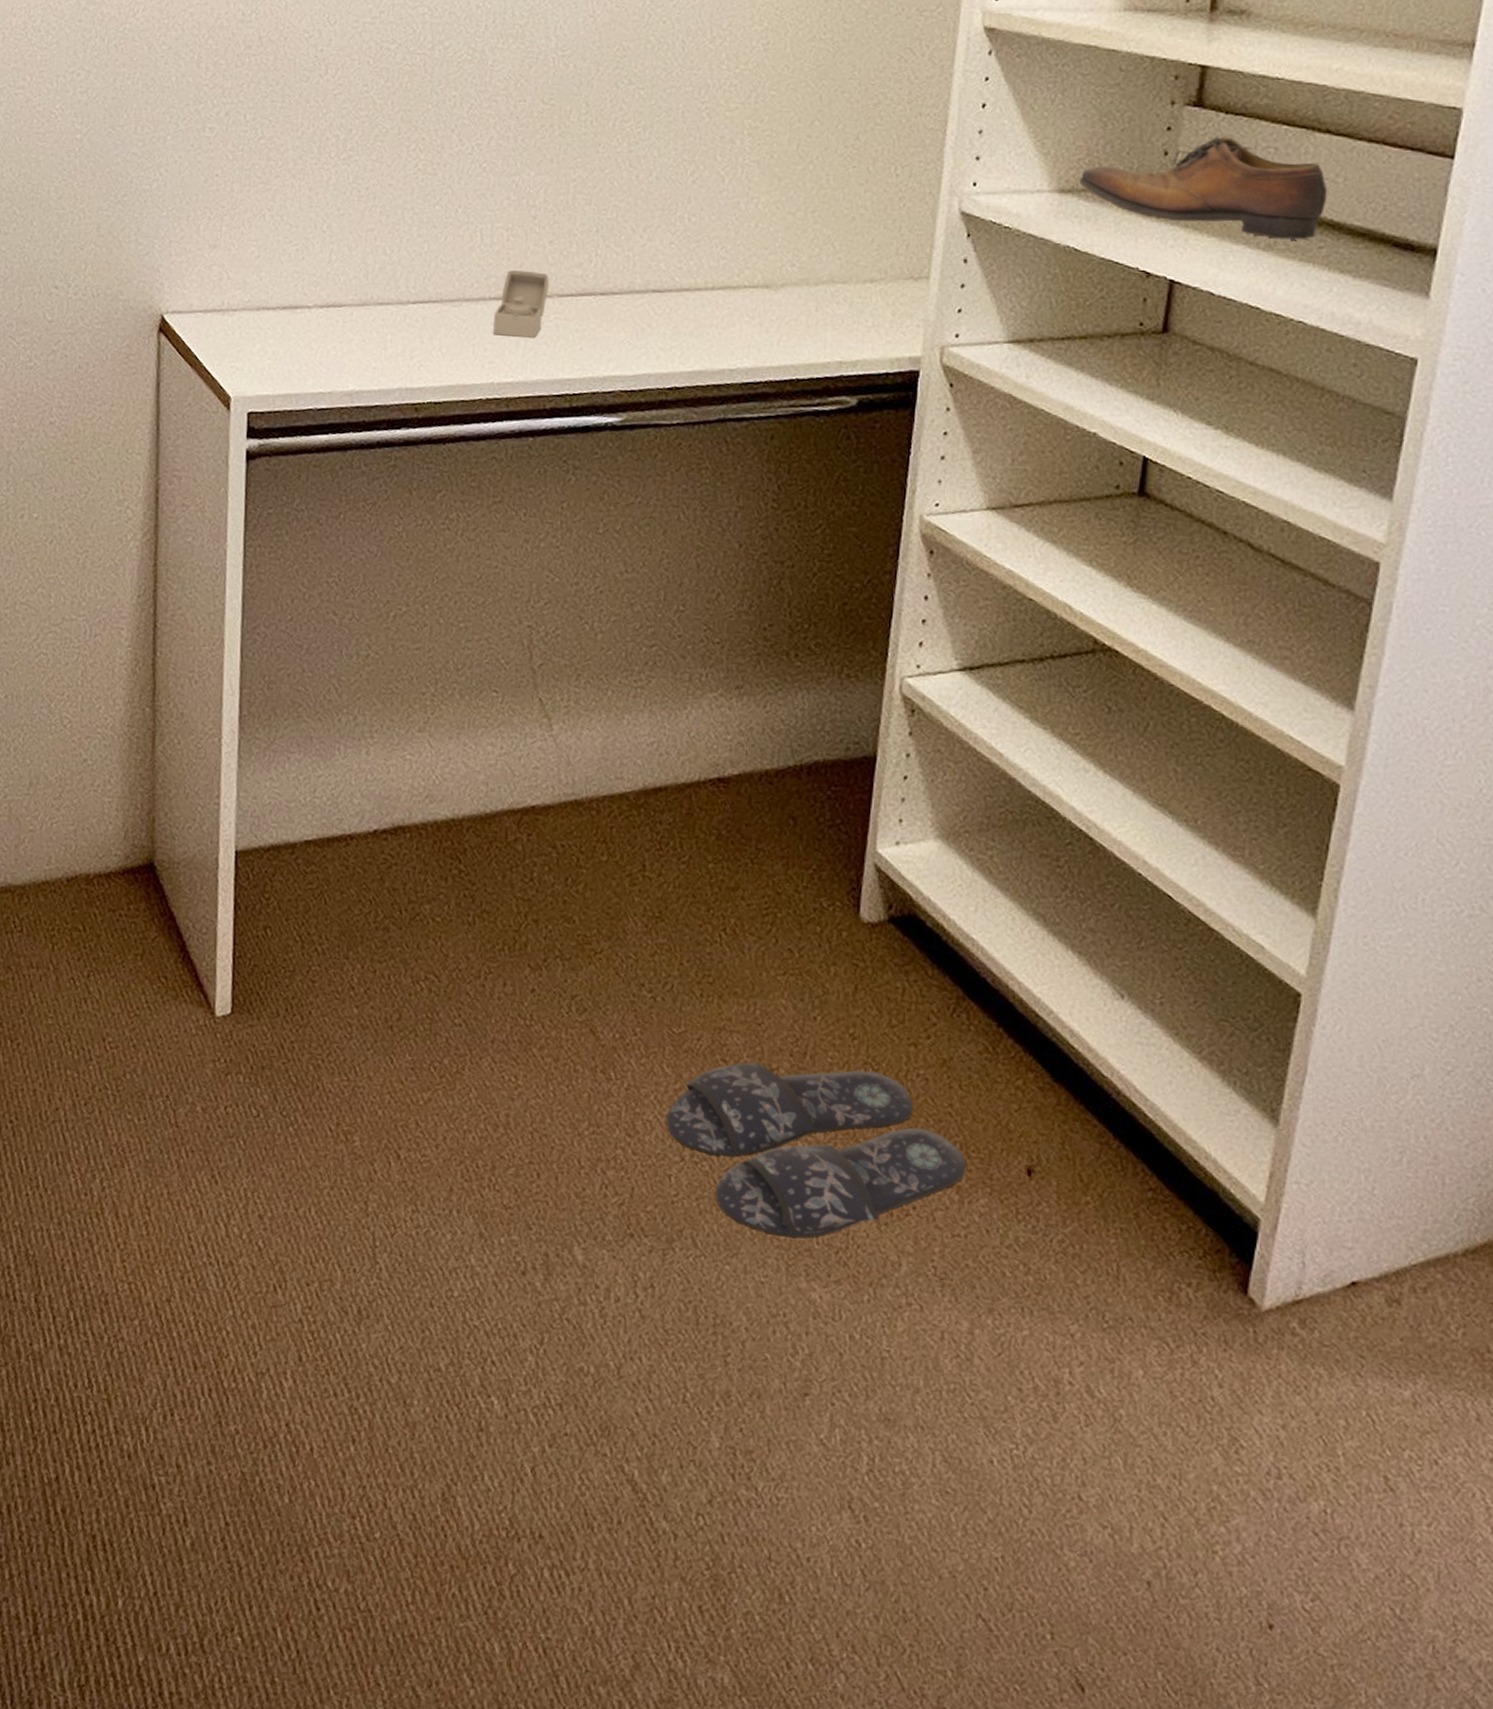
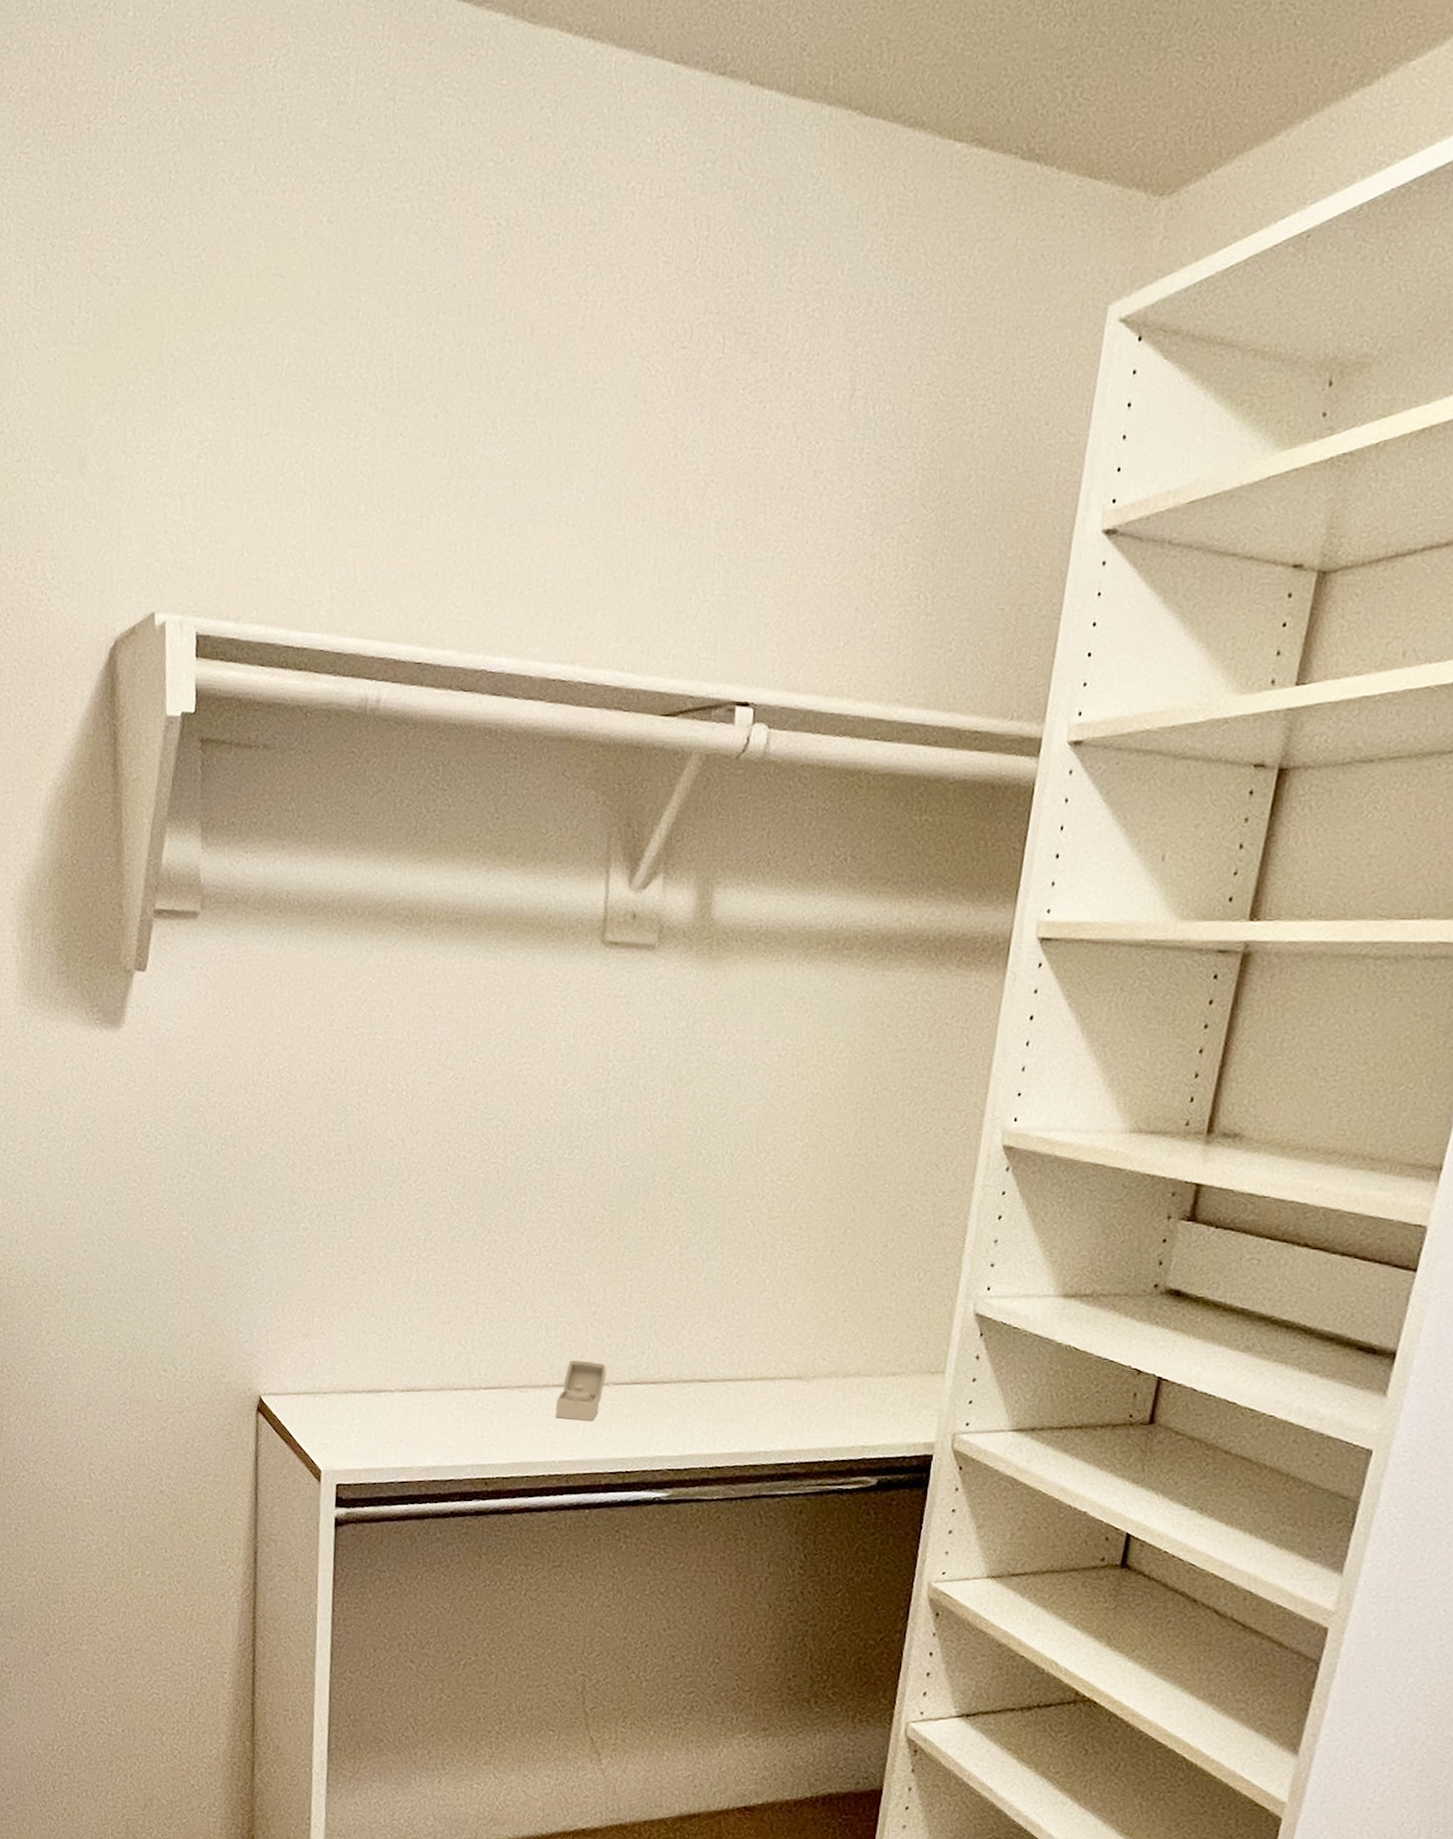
shoe: present [1079,136,1328,240] -> none [1082,1248,1303,1343]

